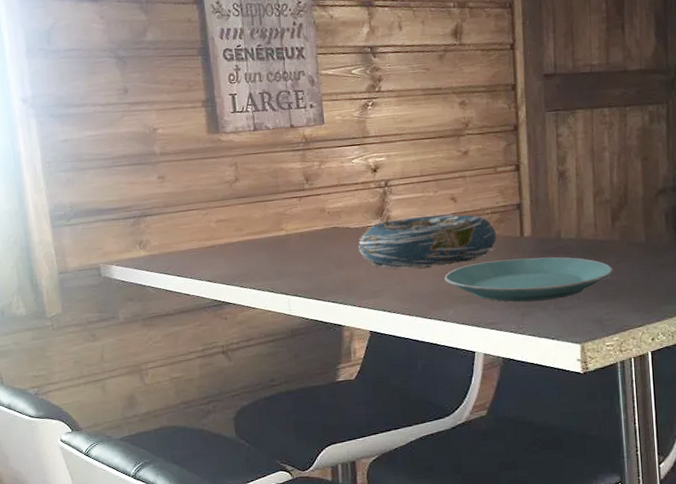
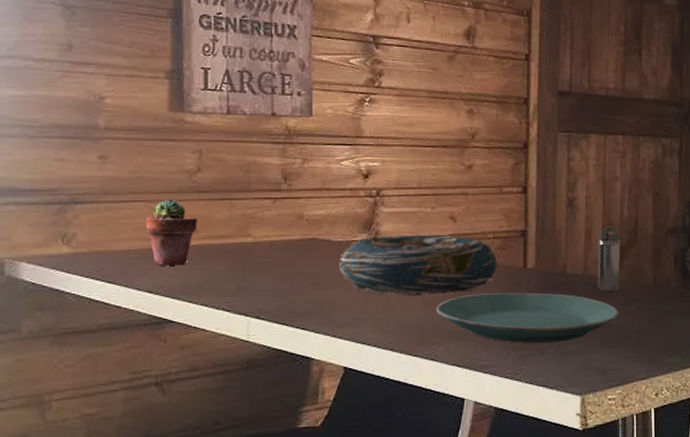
potted succulent: none [200,205,240,260] -> present [146,199,197,266]
shaker: none [589,191,613,252] -> present [597,225,621,291]

